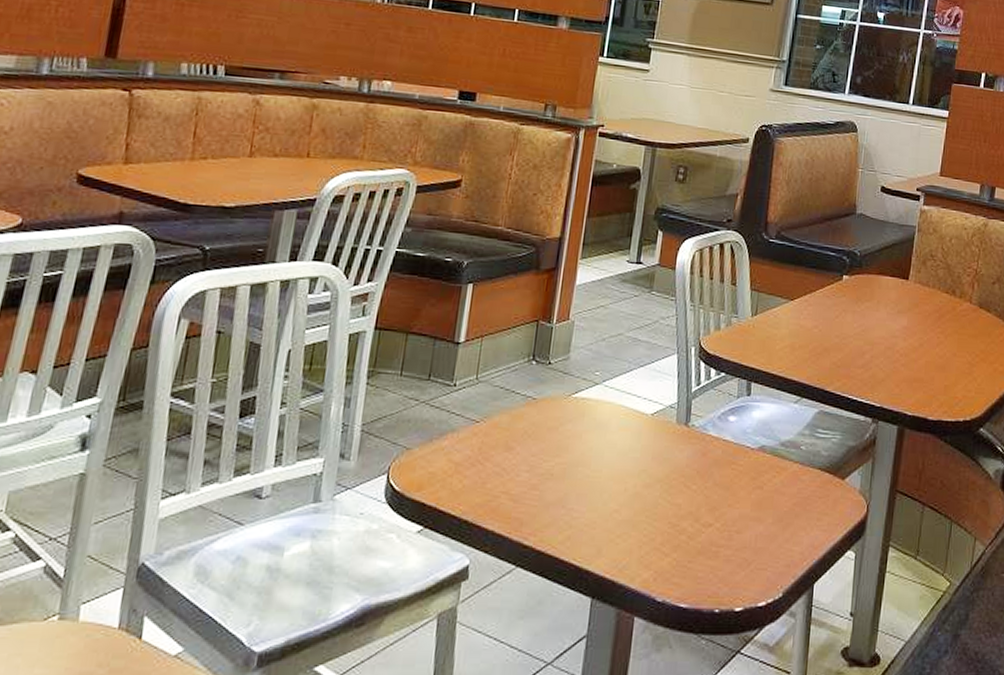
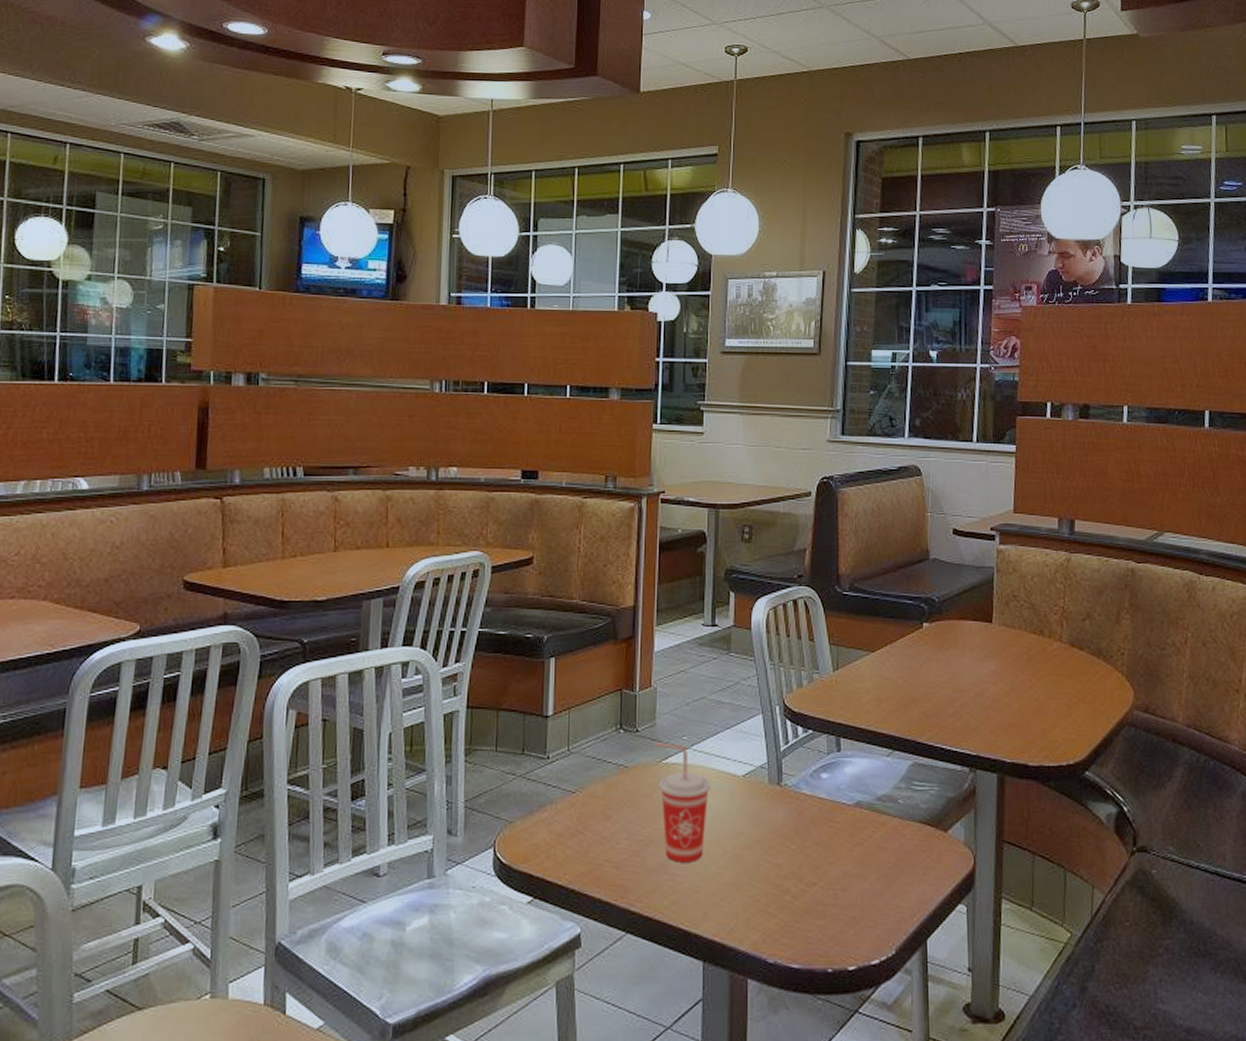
beverage cup: none [563,374,619,498] -> present [652,741,711,863]

